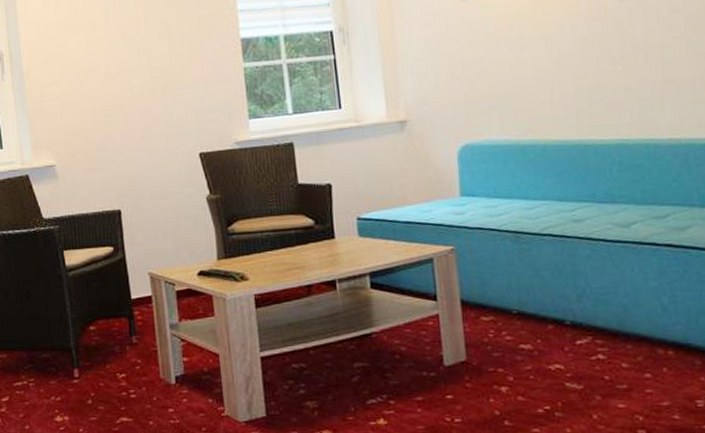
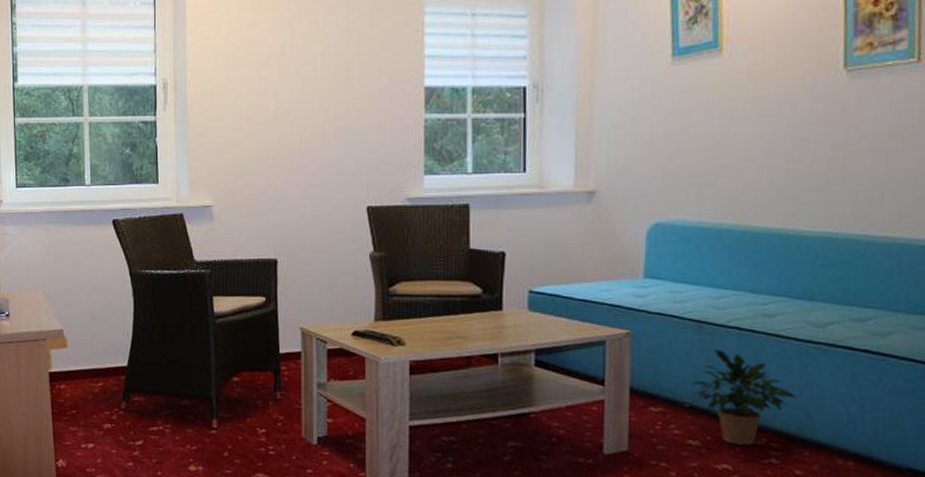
potted plant: none [516,256,613,345] -> present [691,349,796,446]

